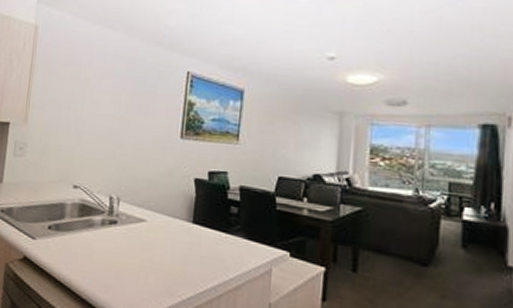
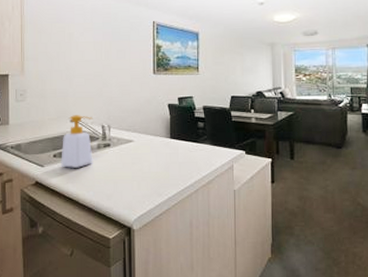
soap bottle: none [55,179,100,246] -> present [61,115,93,168]

